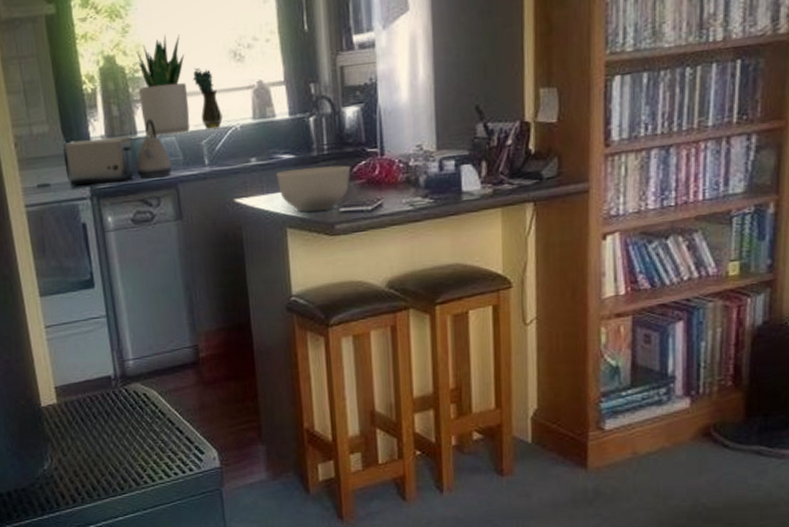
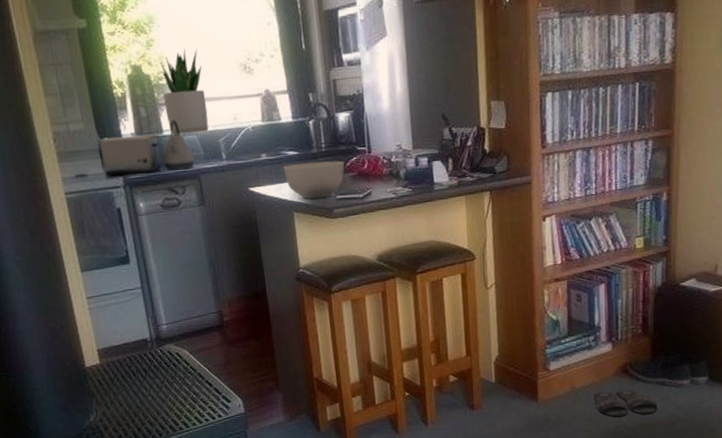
vase: present [192,67,223,130] -> none [209,77,237,130]
slippers: none [662,457,750,494] -> present [593,389,658,418]

